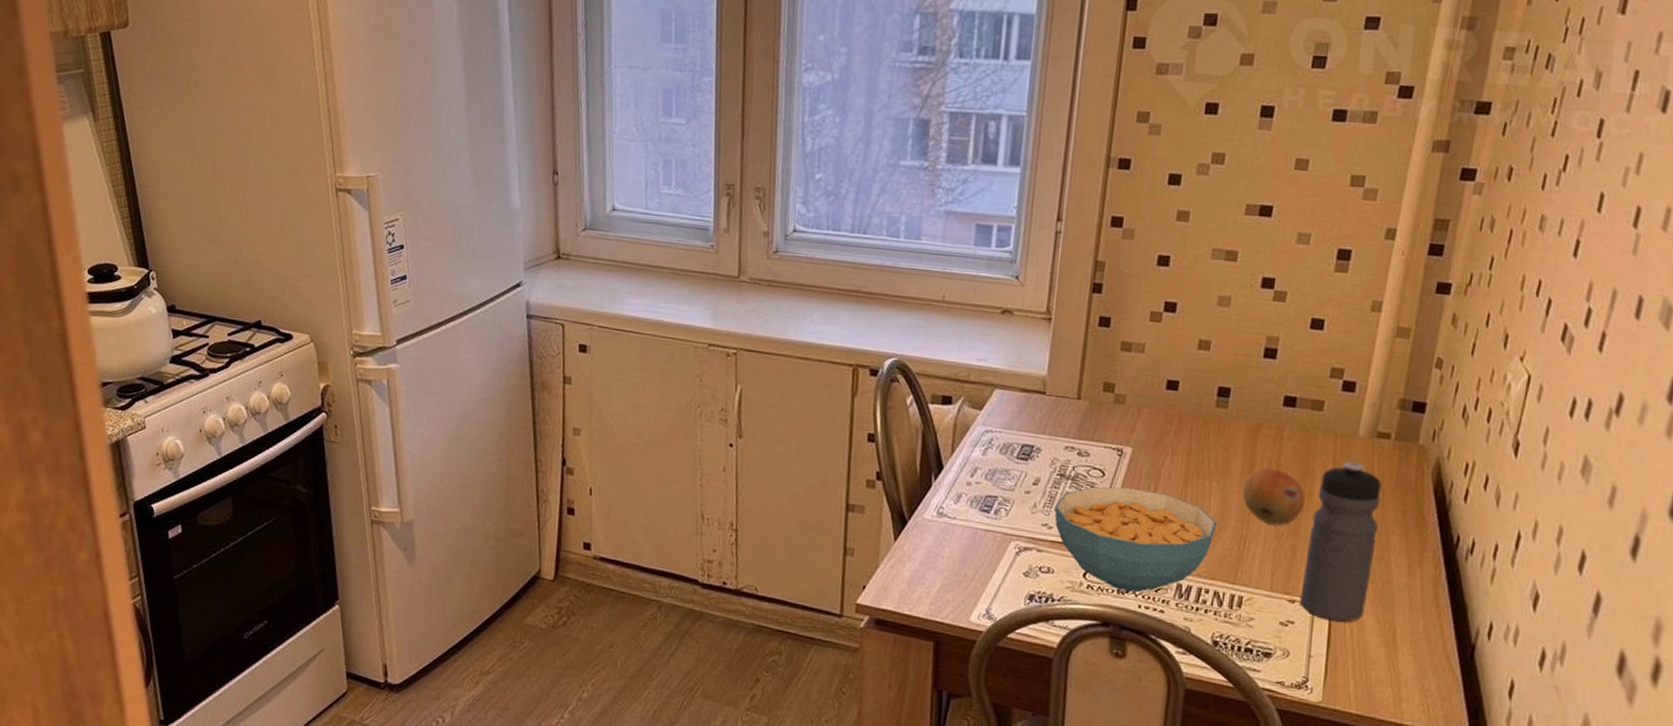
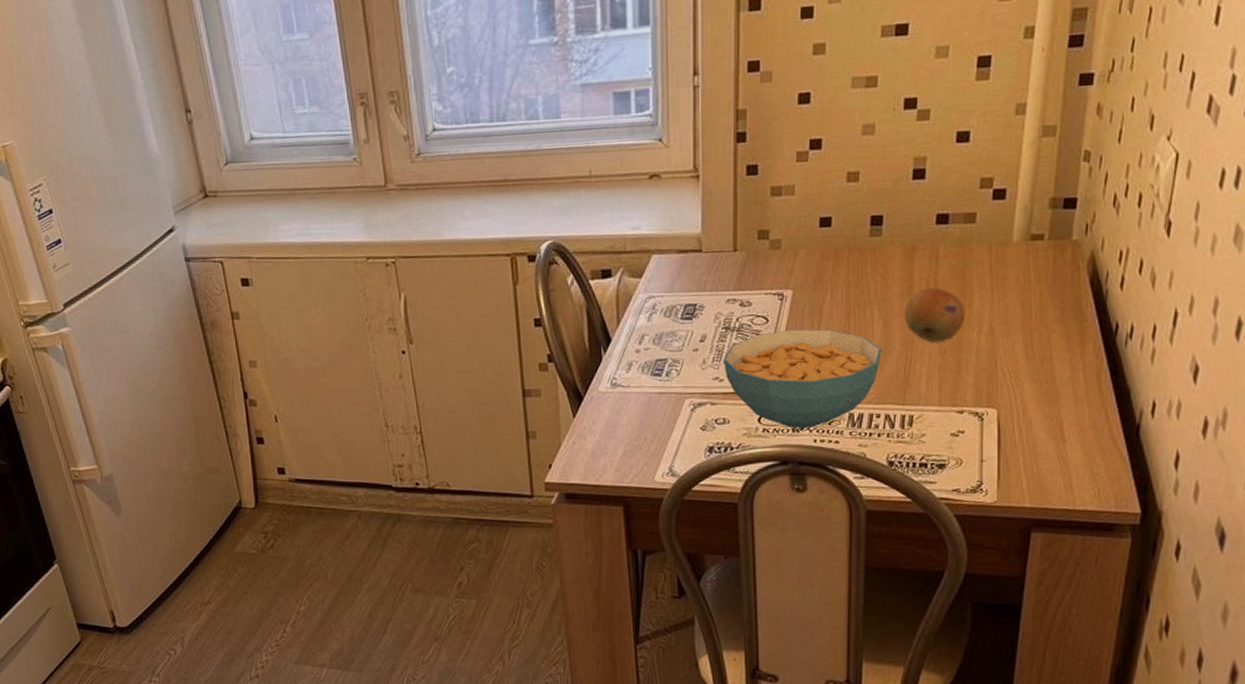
water bottle: present [1300,461,1382,622] -> none [968,267,1039,424]

